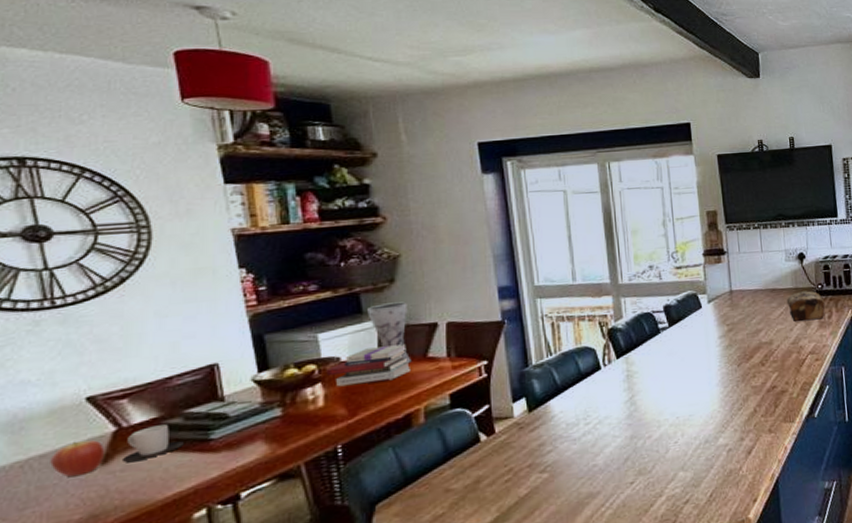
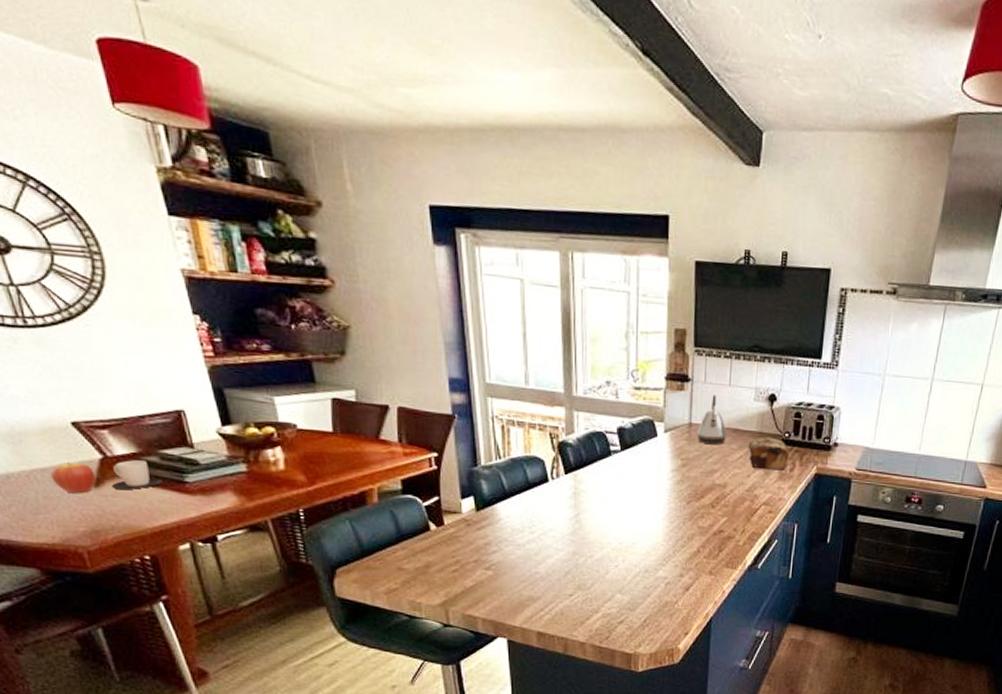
books: present [326,344,412,387] -> none [284,420,365,456]
vase: present [367,301,412,363] -> none [320,376,364,441]
kettle: none [738,262,766,308] -> present [696,394,727,445]

